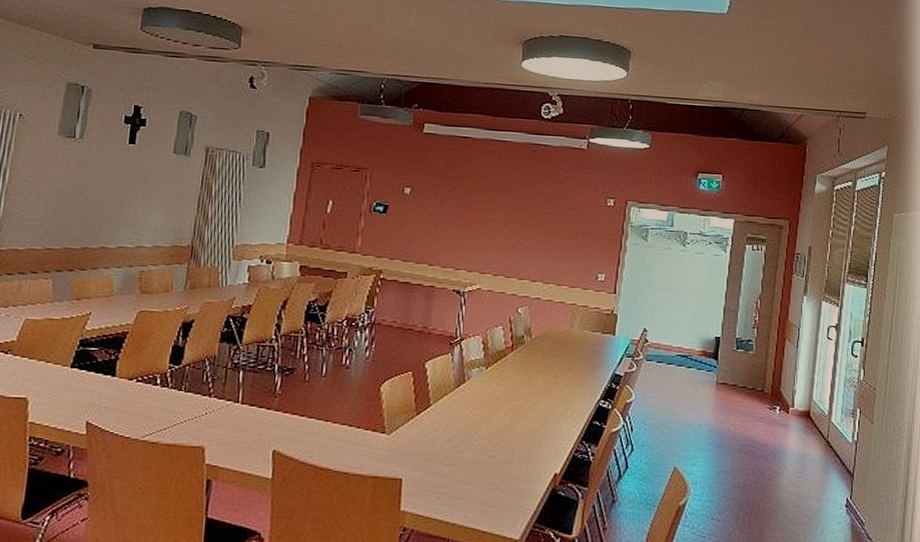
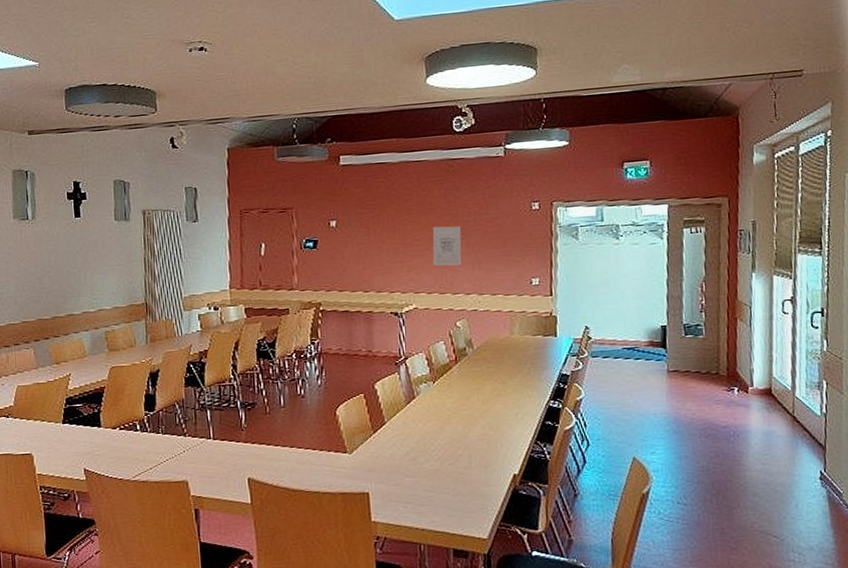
wall art: none [502,208,535,252] -> present [432,225,462,266]

